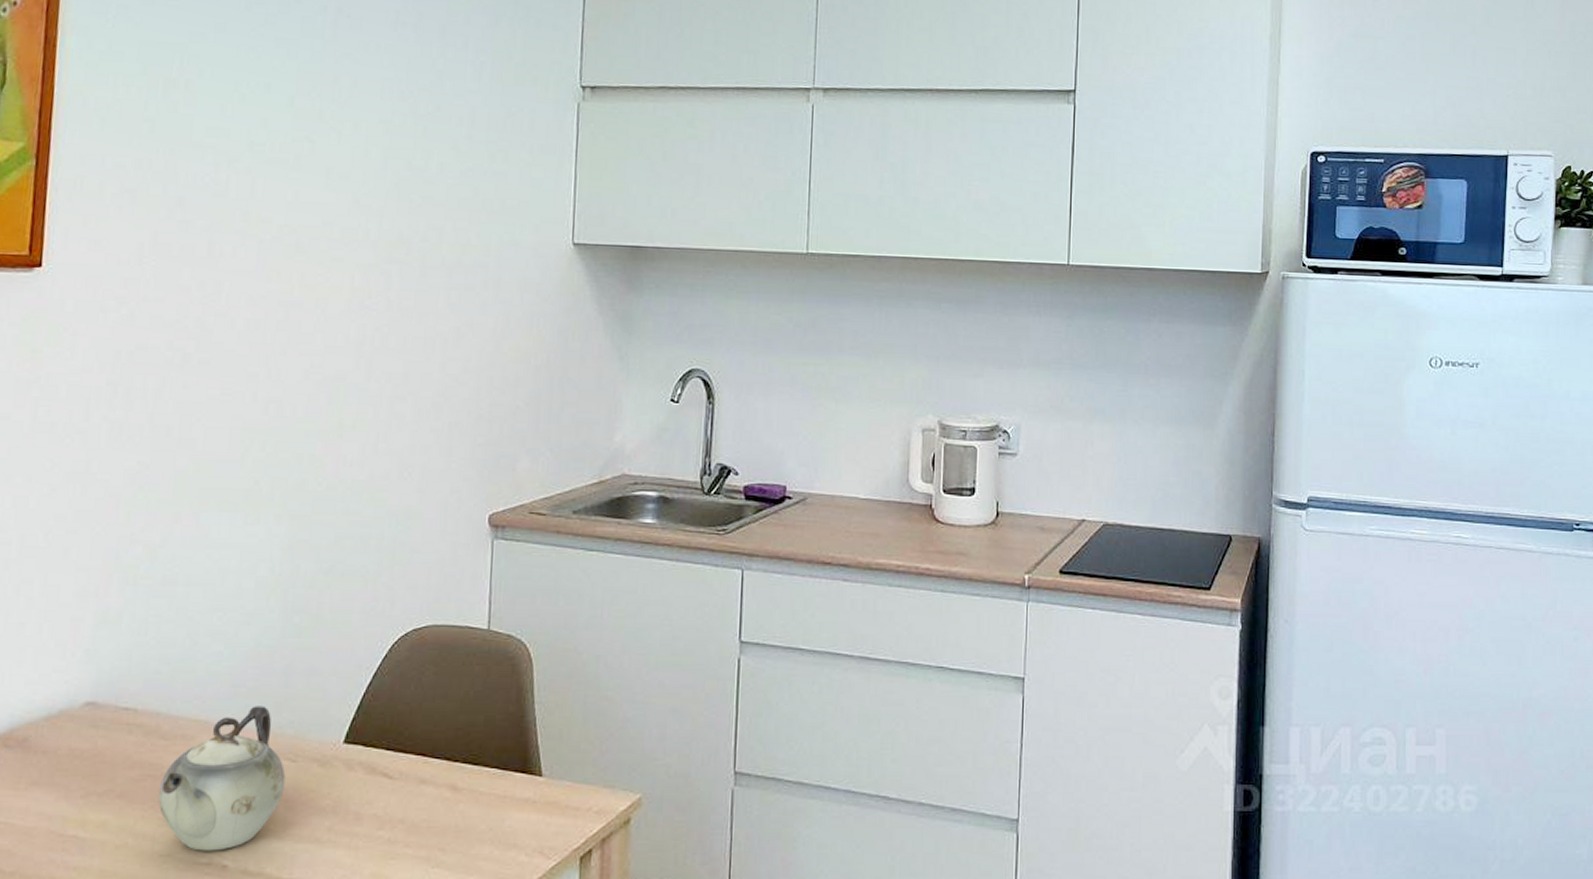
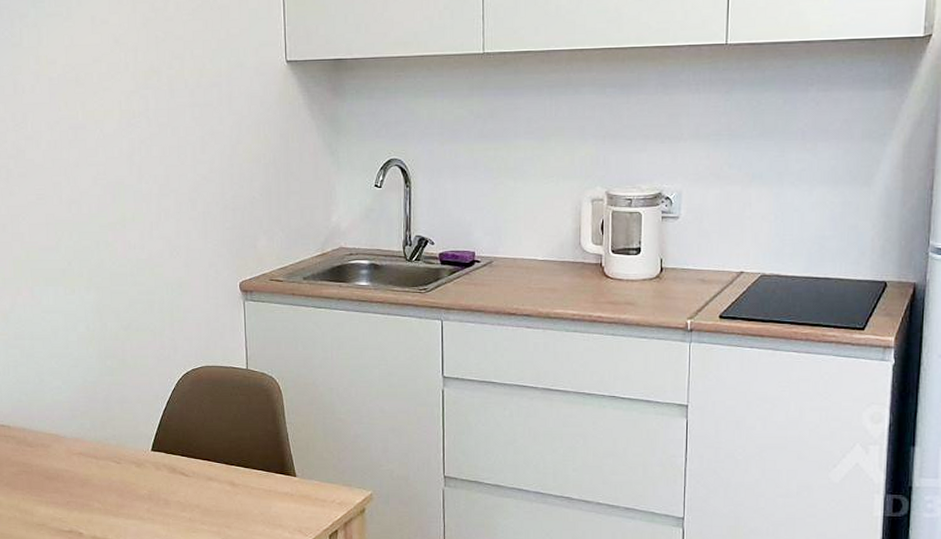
teapot: present [158,706,286,851] -> none [31,424,114,523]

